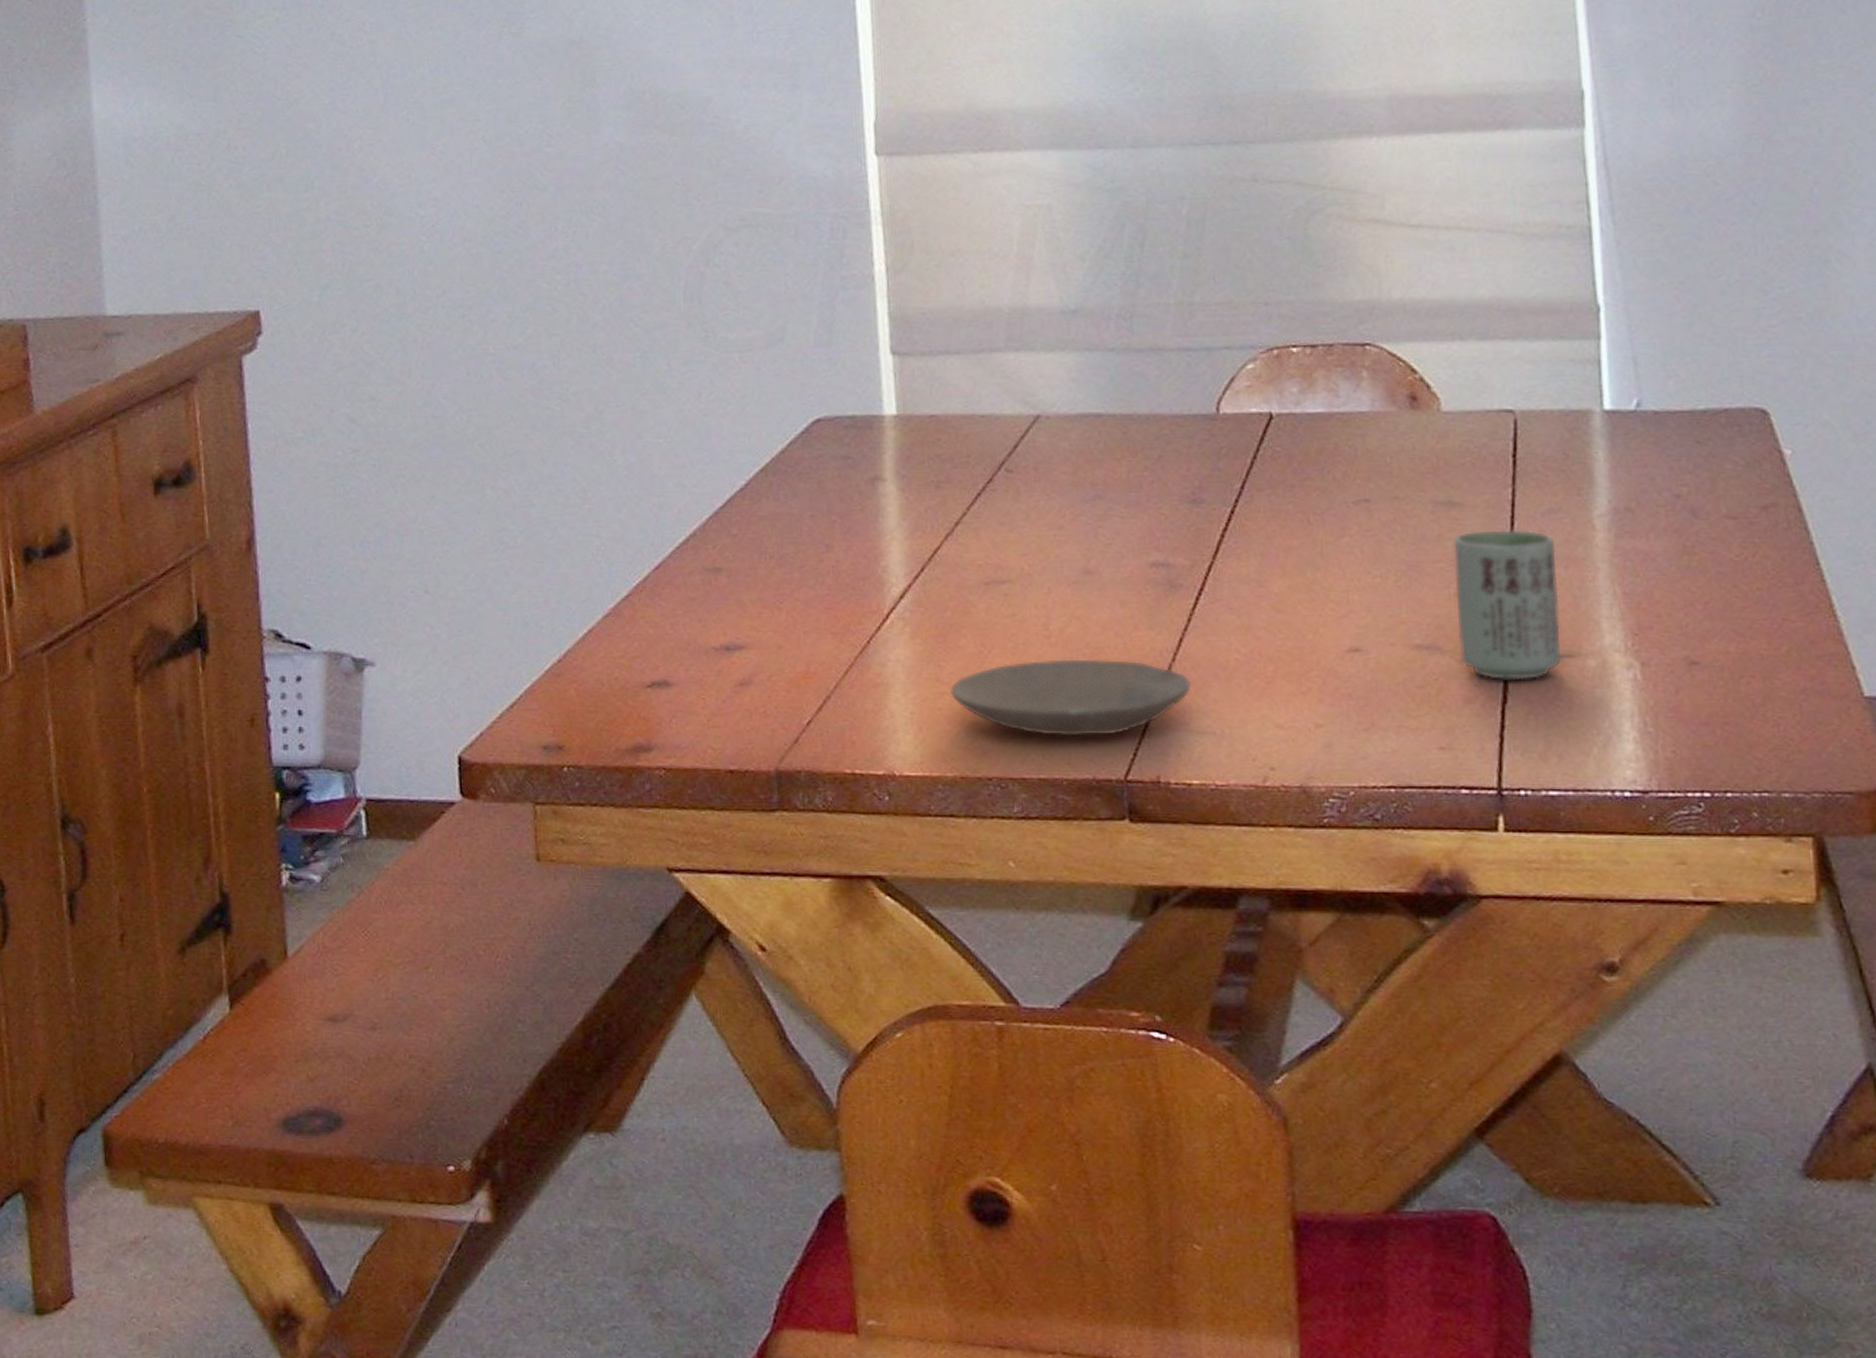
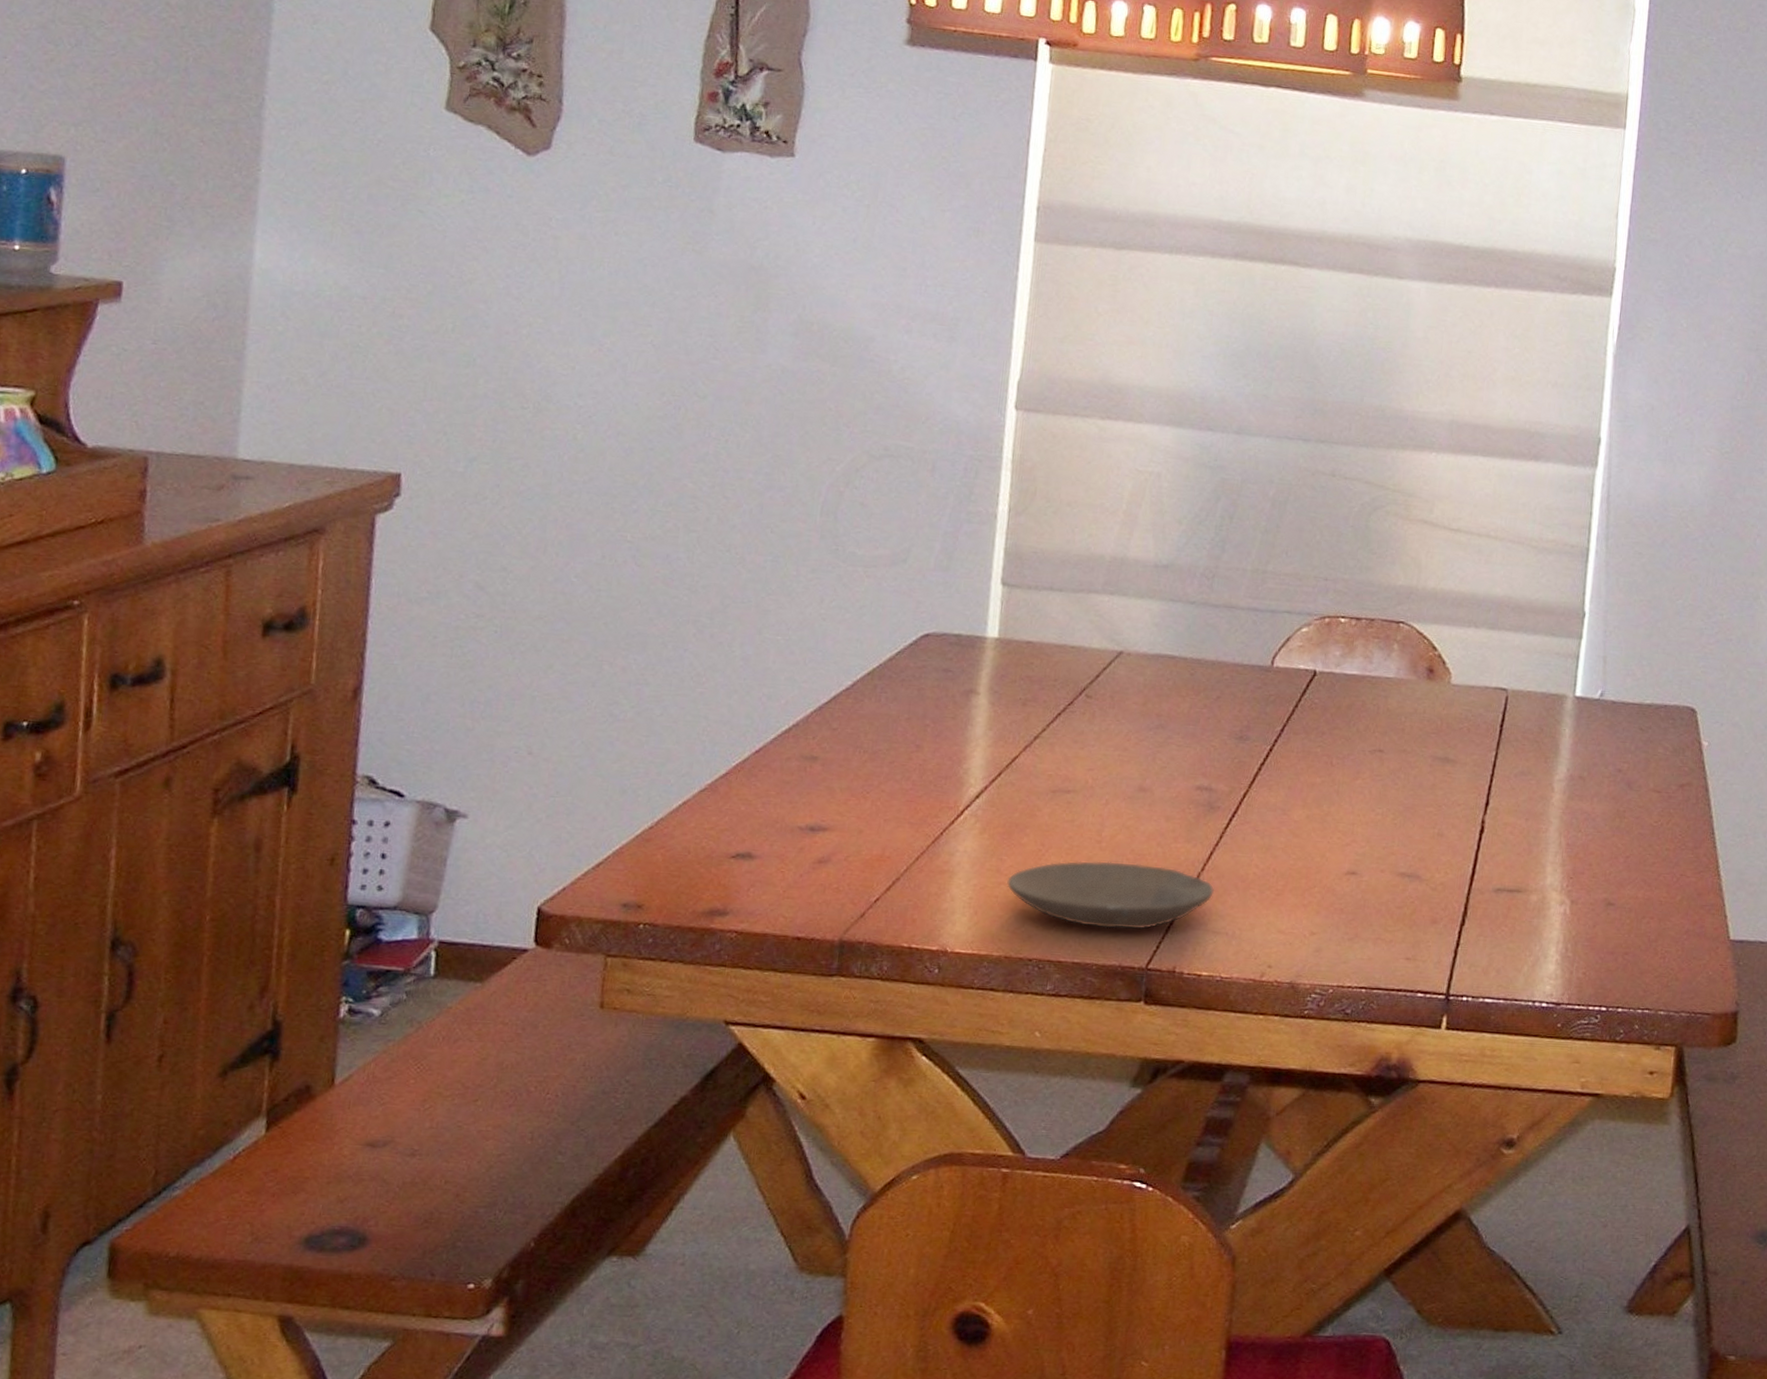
cup: present [1453,530,1562,681] -> none [1434,783,1521,908]

